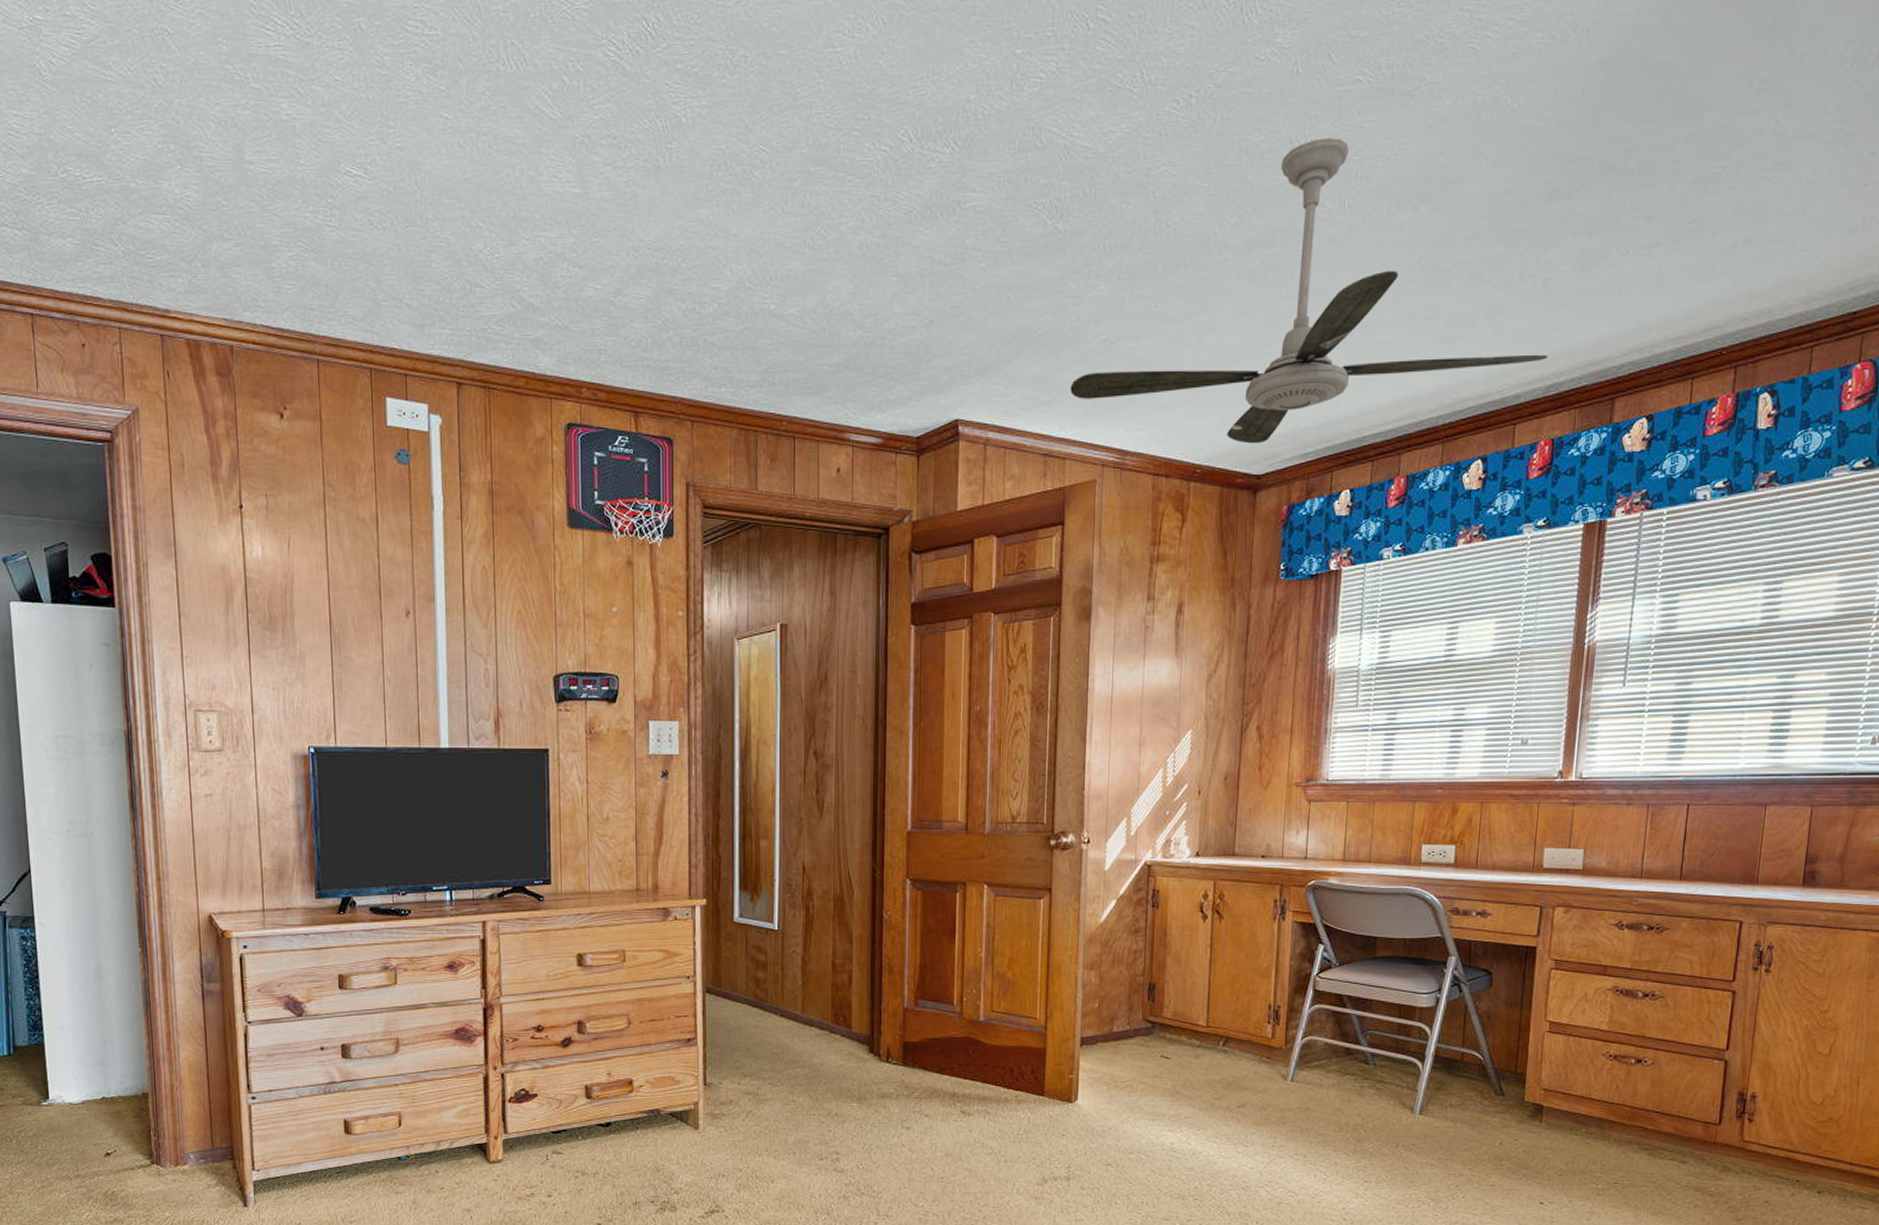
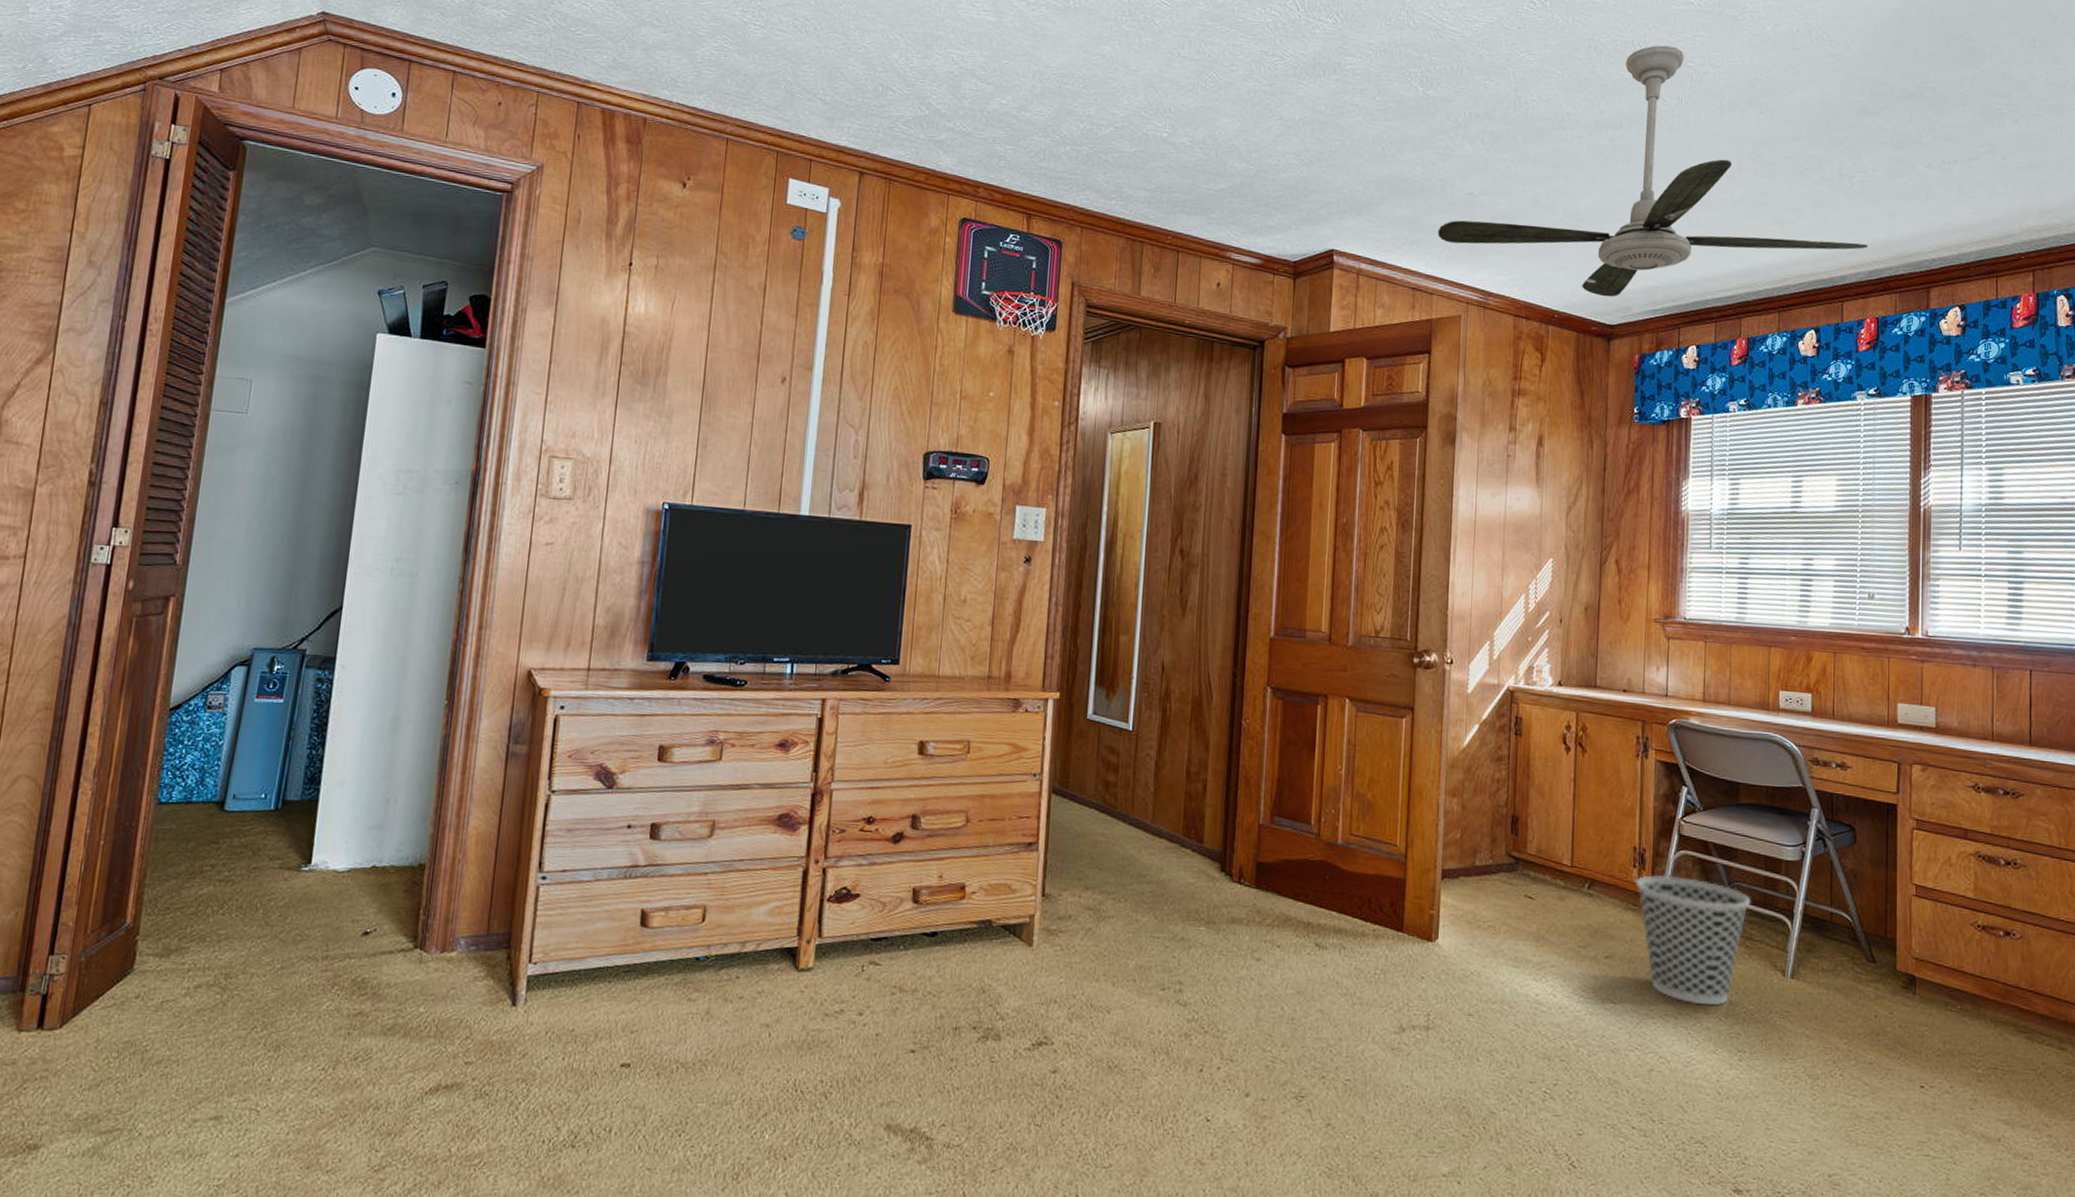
wastebasket: none [1269,1028,1384,1144] -> present [1635,875,1751,1006]

